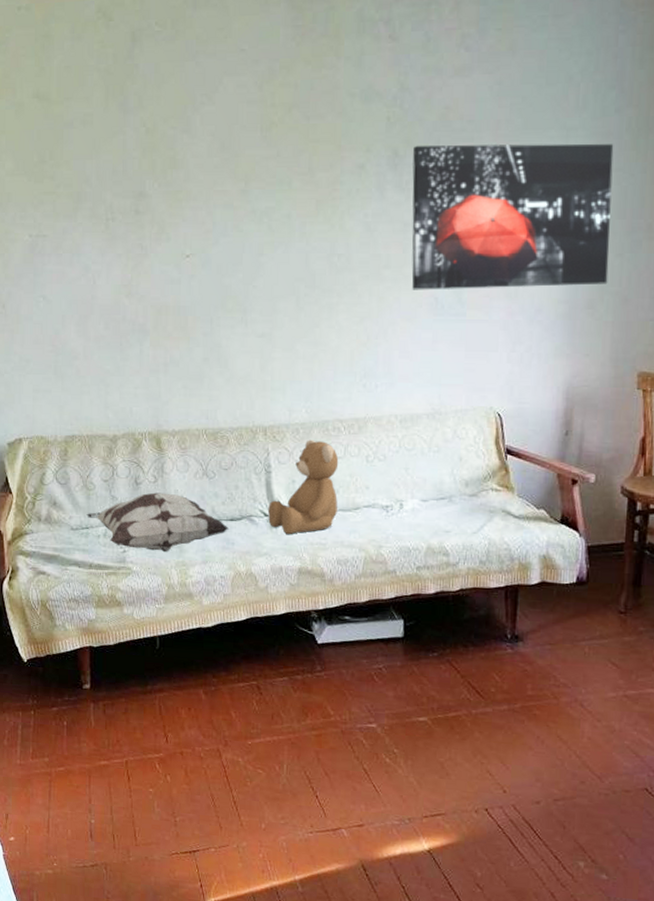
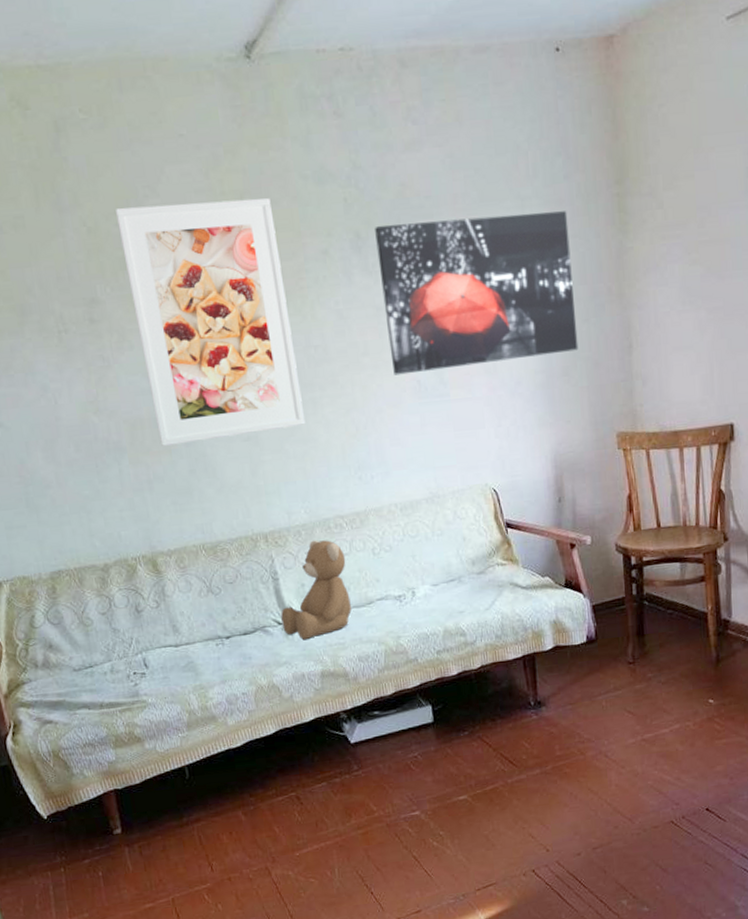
decorative pillow: present [86,492,229,552] -> none [88,616,243,680]
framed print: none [173,111,319,333] -> present [116,198,306,446]

